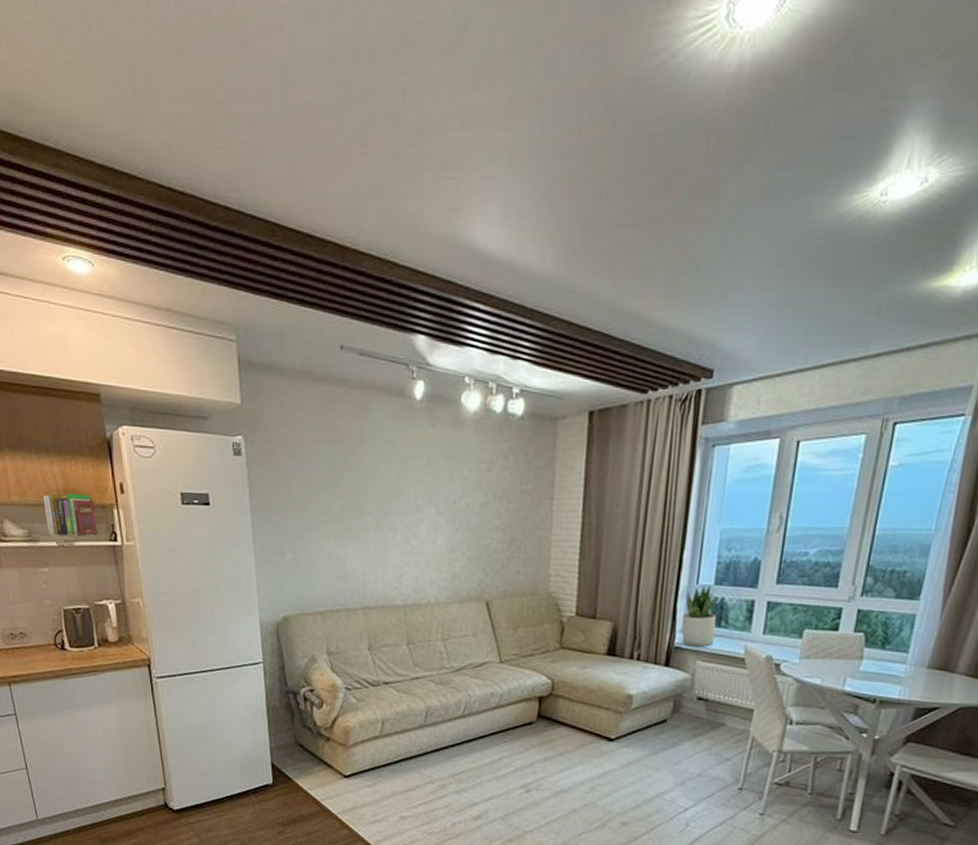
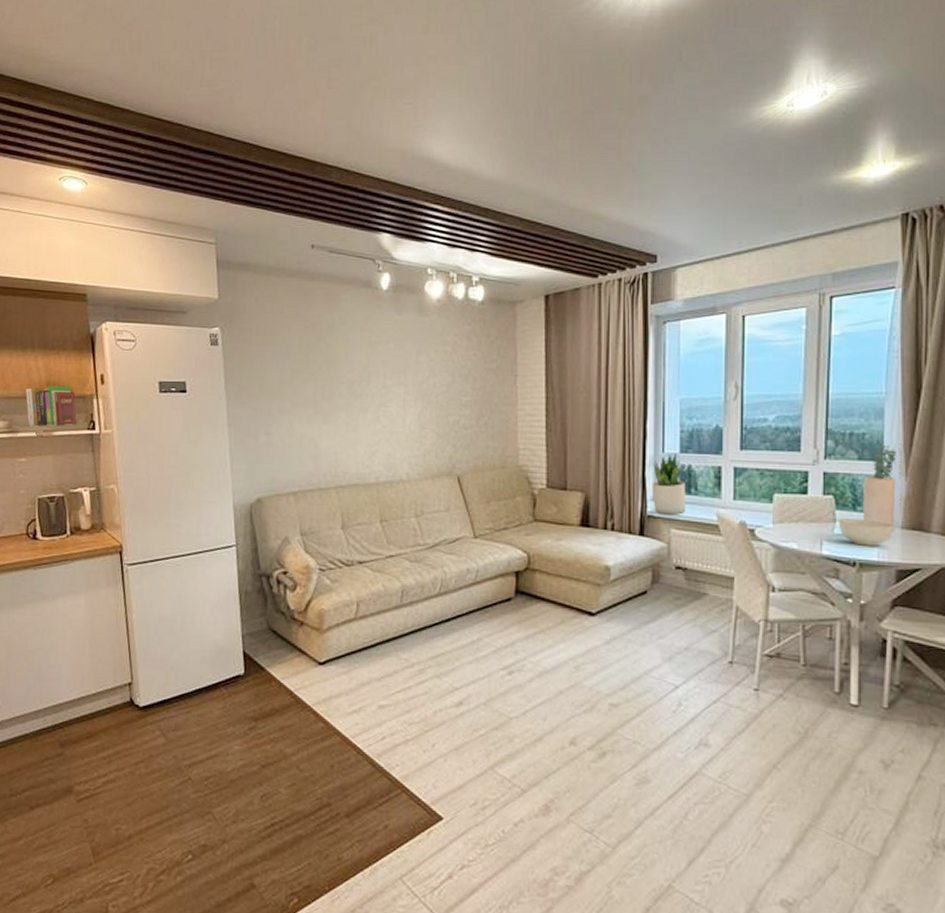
bowl: none [864,656,919,685] -> present [838,518,893,546]
vase: none [889,579,936,669] -> present [862,441,897,530]

